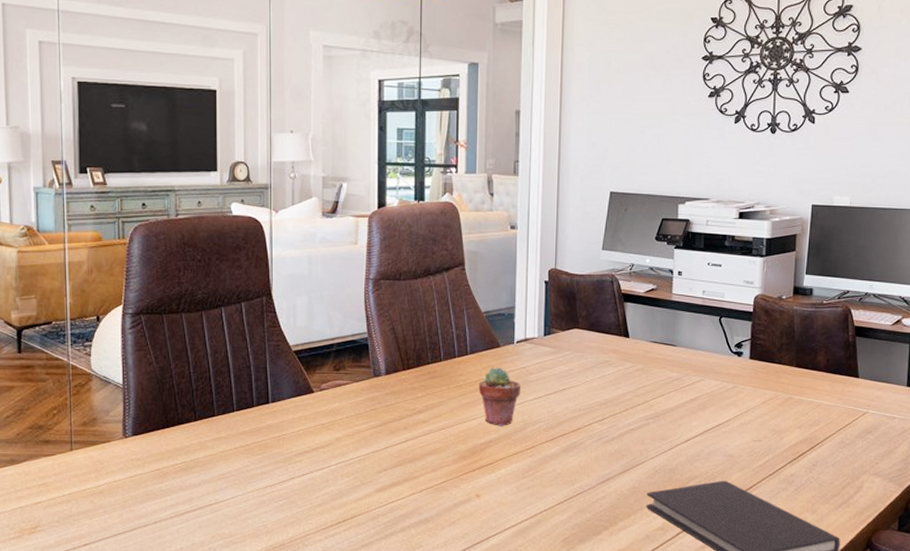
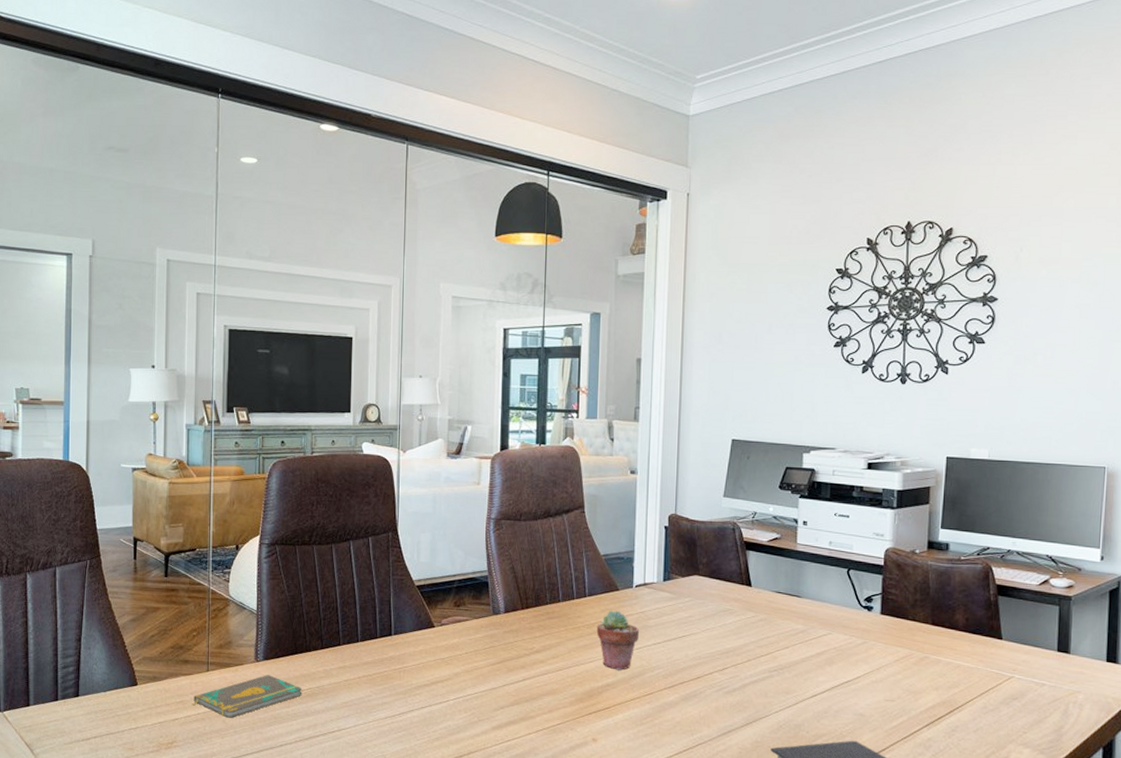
notebook: none [56,451,176,498] -> present [192,675,303,718]

